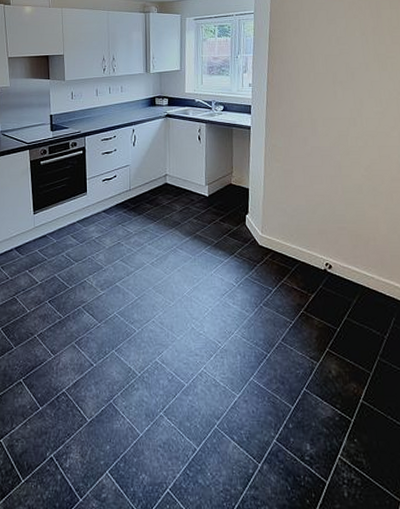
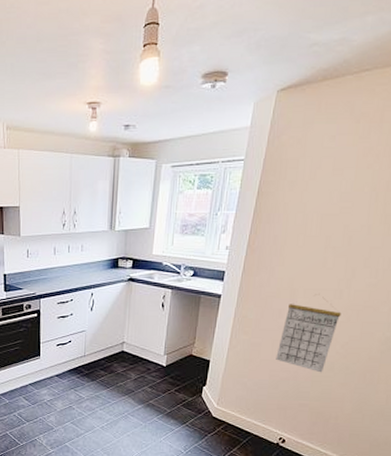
calendar: none [308,122,359,196] -> present [276,294,342,373]

